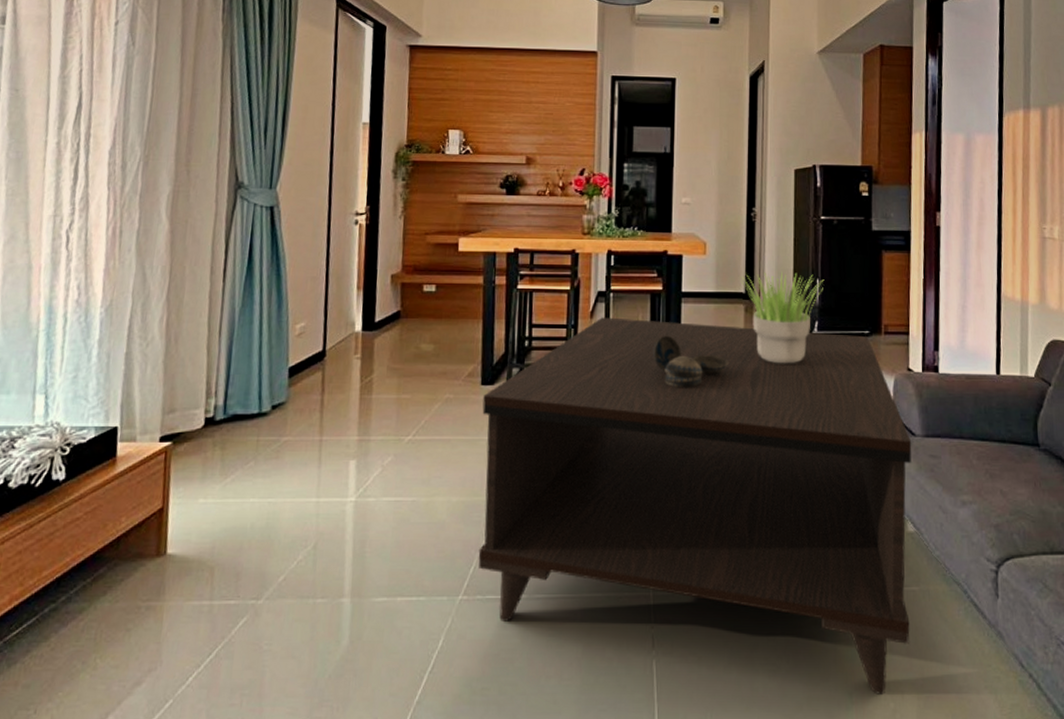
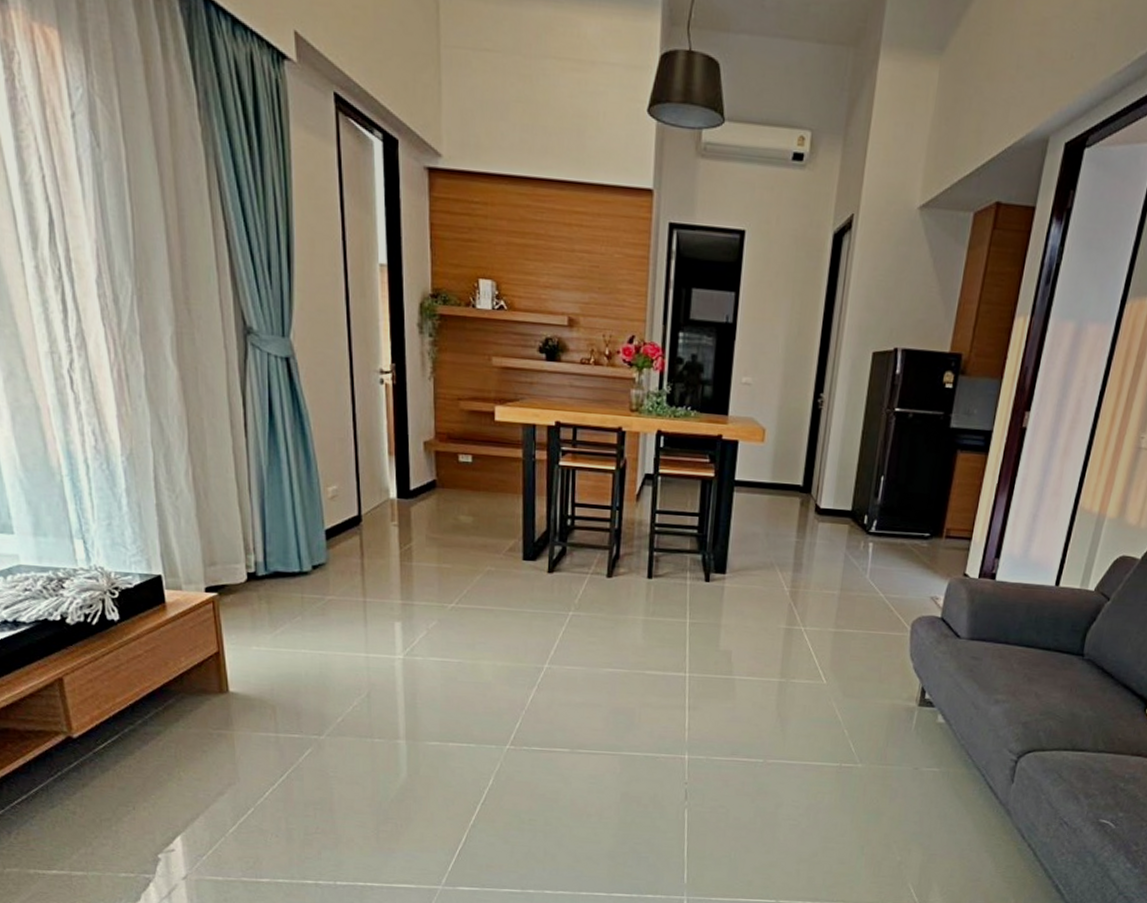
coffee table: present [478,317,912,695] -> none [523,501,956,850]
decorative bowl: present [653,335,728,388] -> none [700,523,778,578]
potted plant: present [740,272,825,364] -> none [799,465,890,561]

